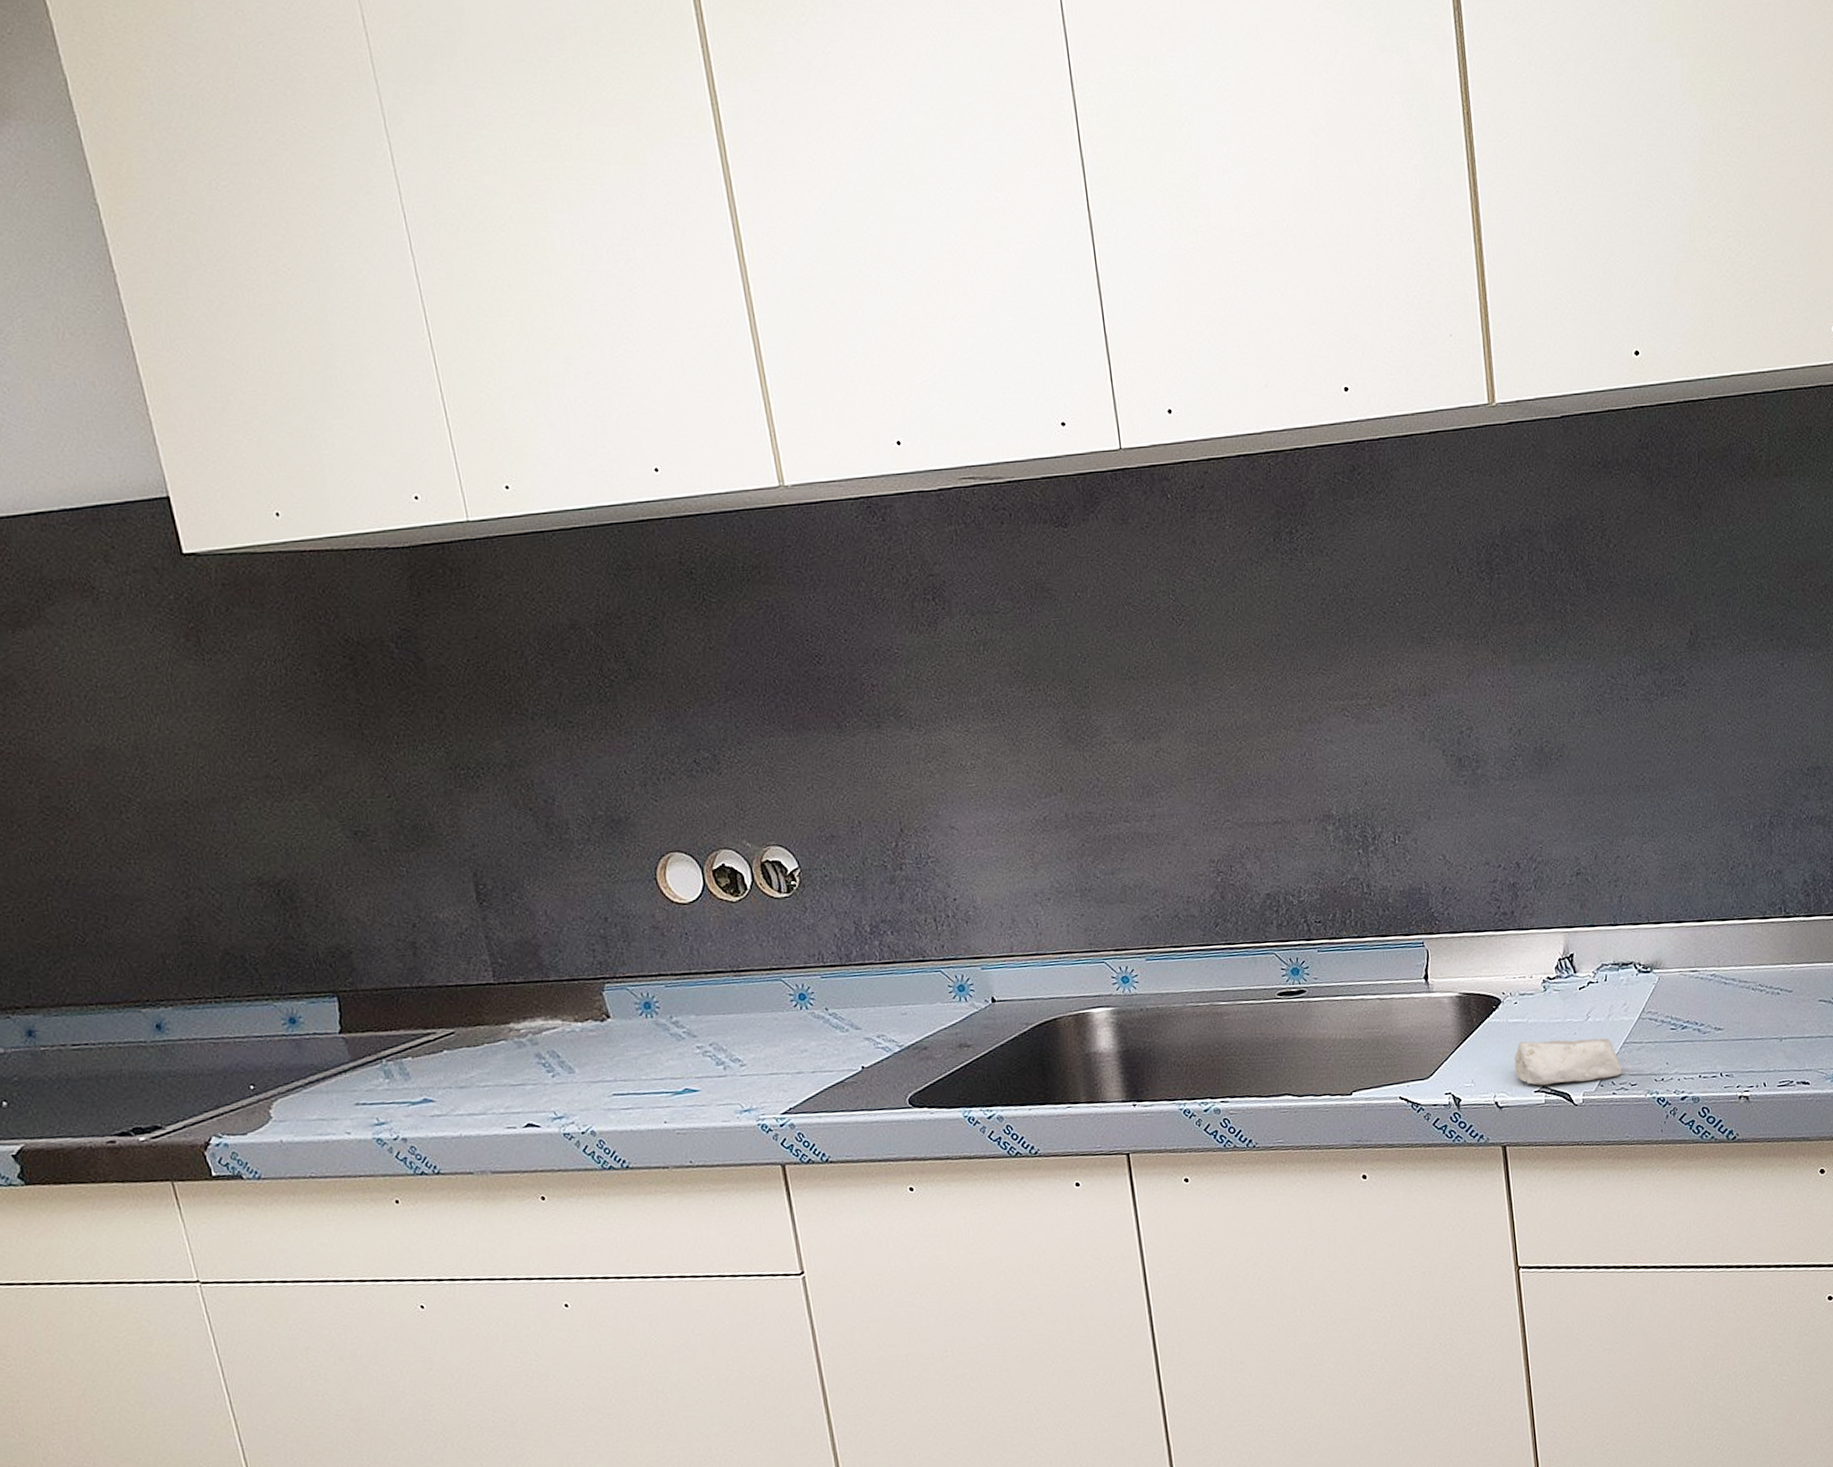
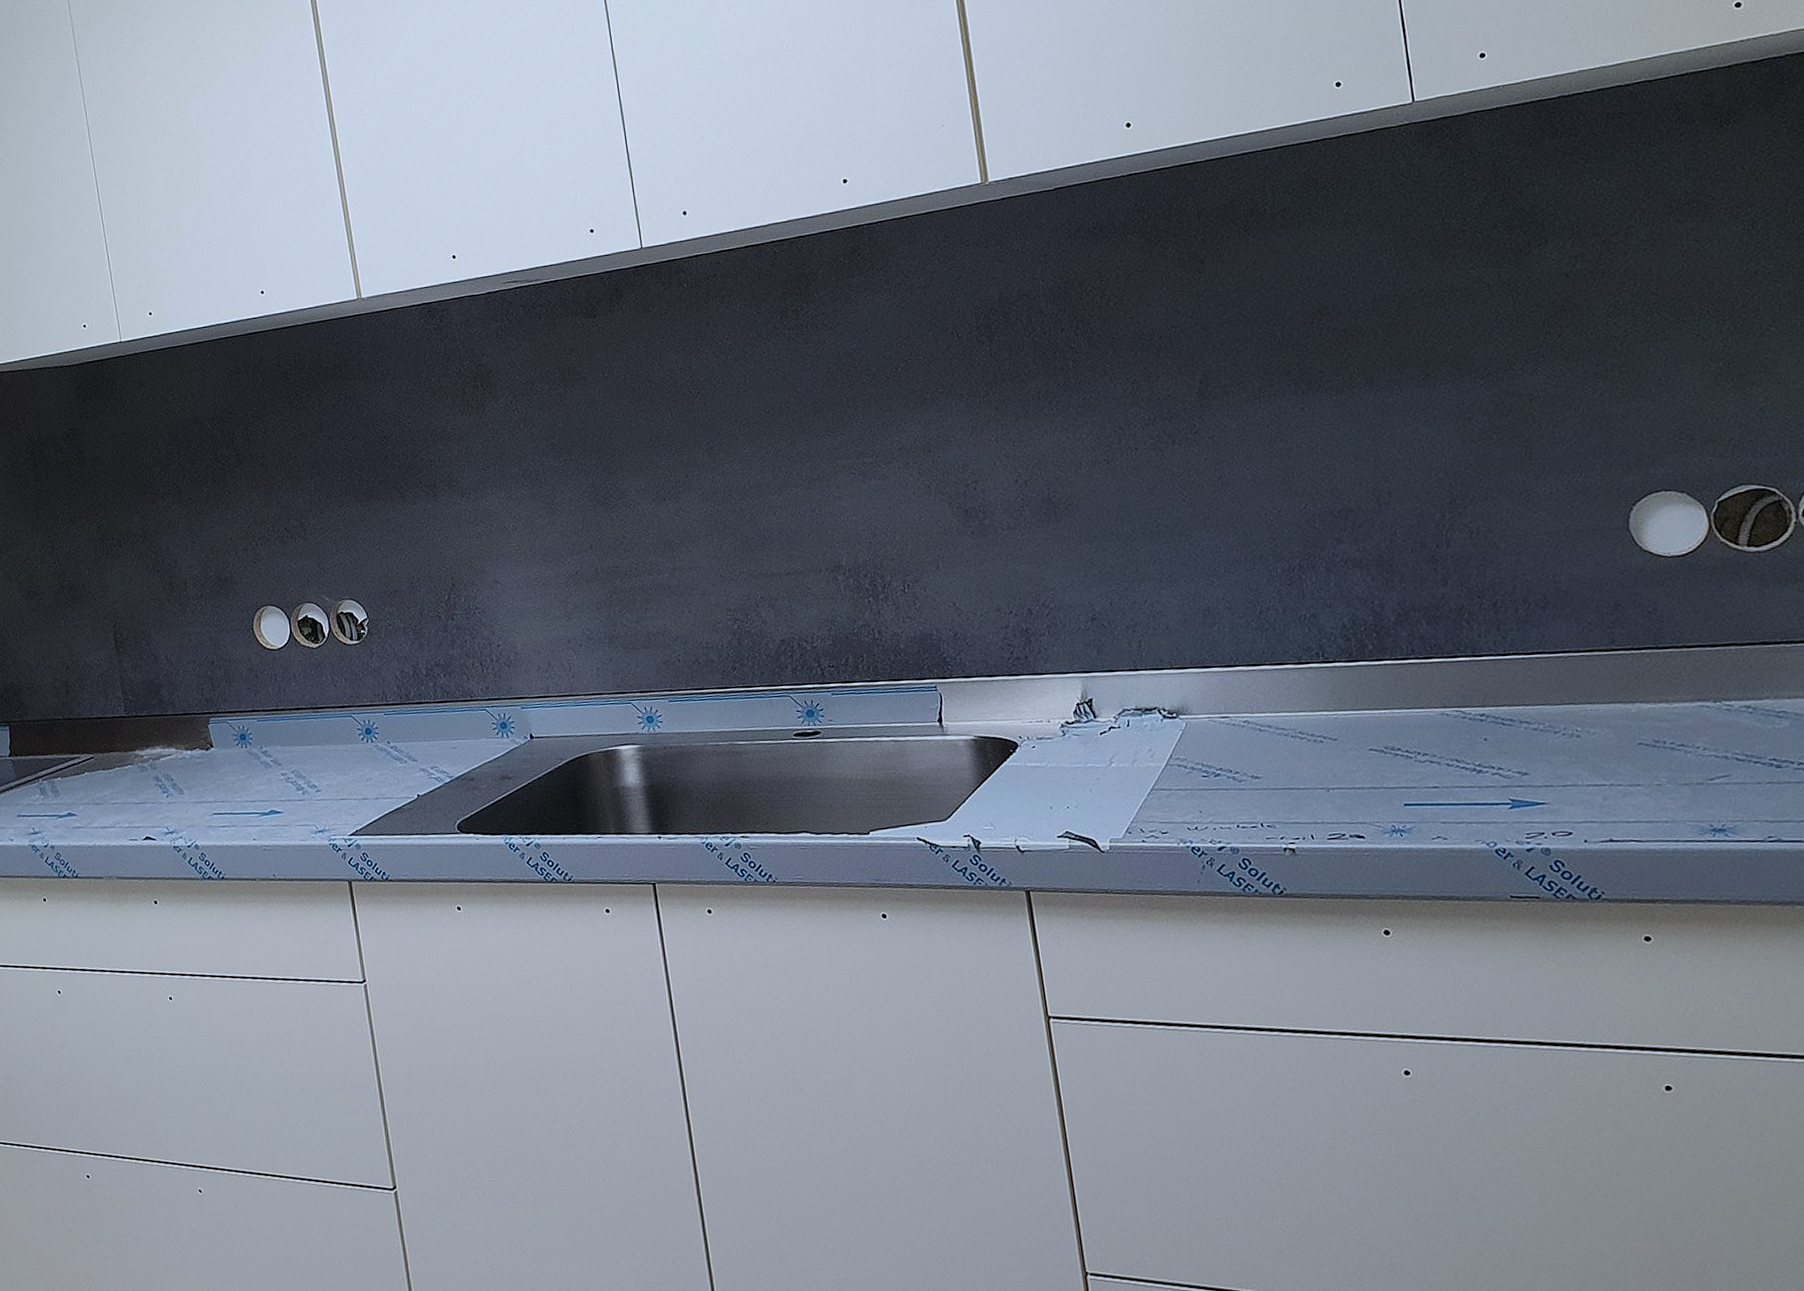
soap bar: present [1514,1038,1623,1086] -> none [1034,784,1152,831]

